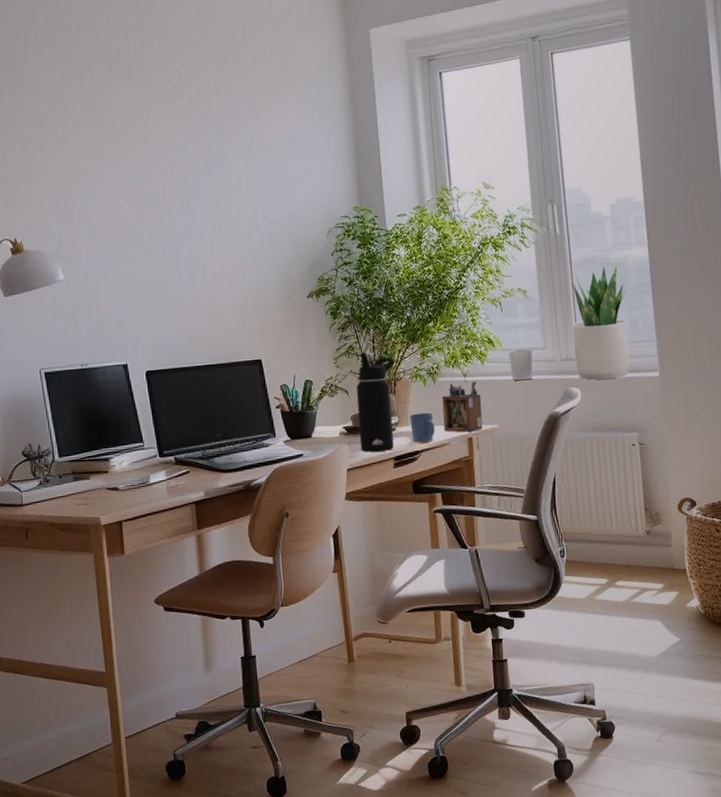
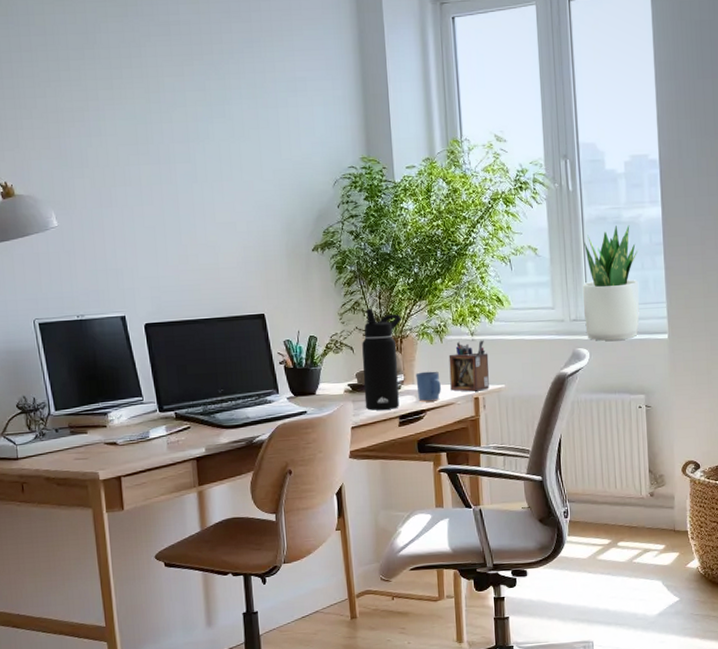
candle holder: present [508,348,533,381] -> none [517,307,542,341]

